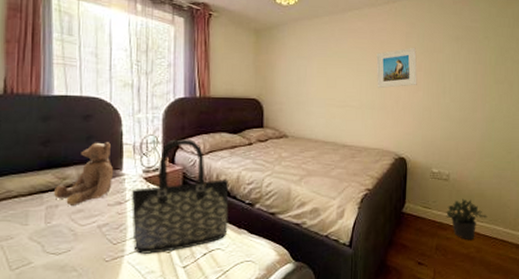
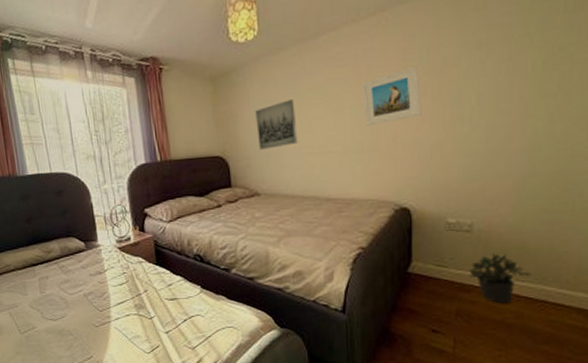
teddy bear: present [54,142,114,205] -> none [43,215,91,277]
tote bag: present [131,139,229,254] -> none [108,206,206,320]
wall art: none [290,58,324,98] -> present [255,99,298,150]

